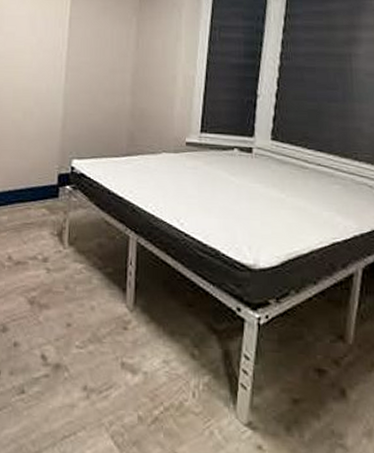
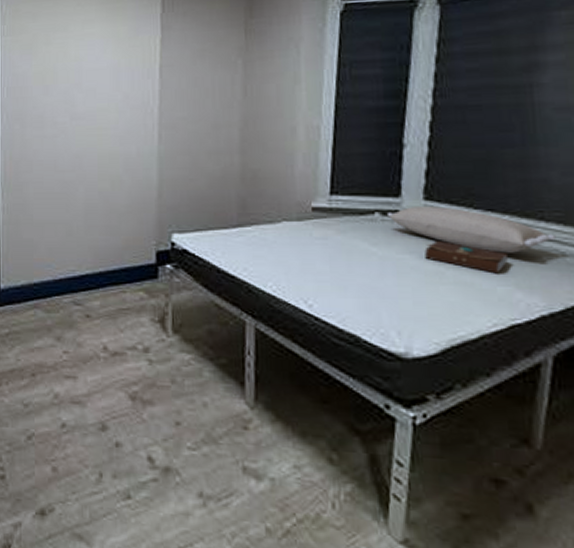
pillow: none [243,145,366,185] -> present [386,207,556,253]
book: none [271,174,332,202] -> present [424,241,509,274]

